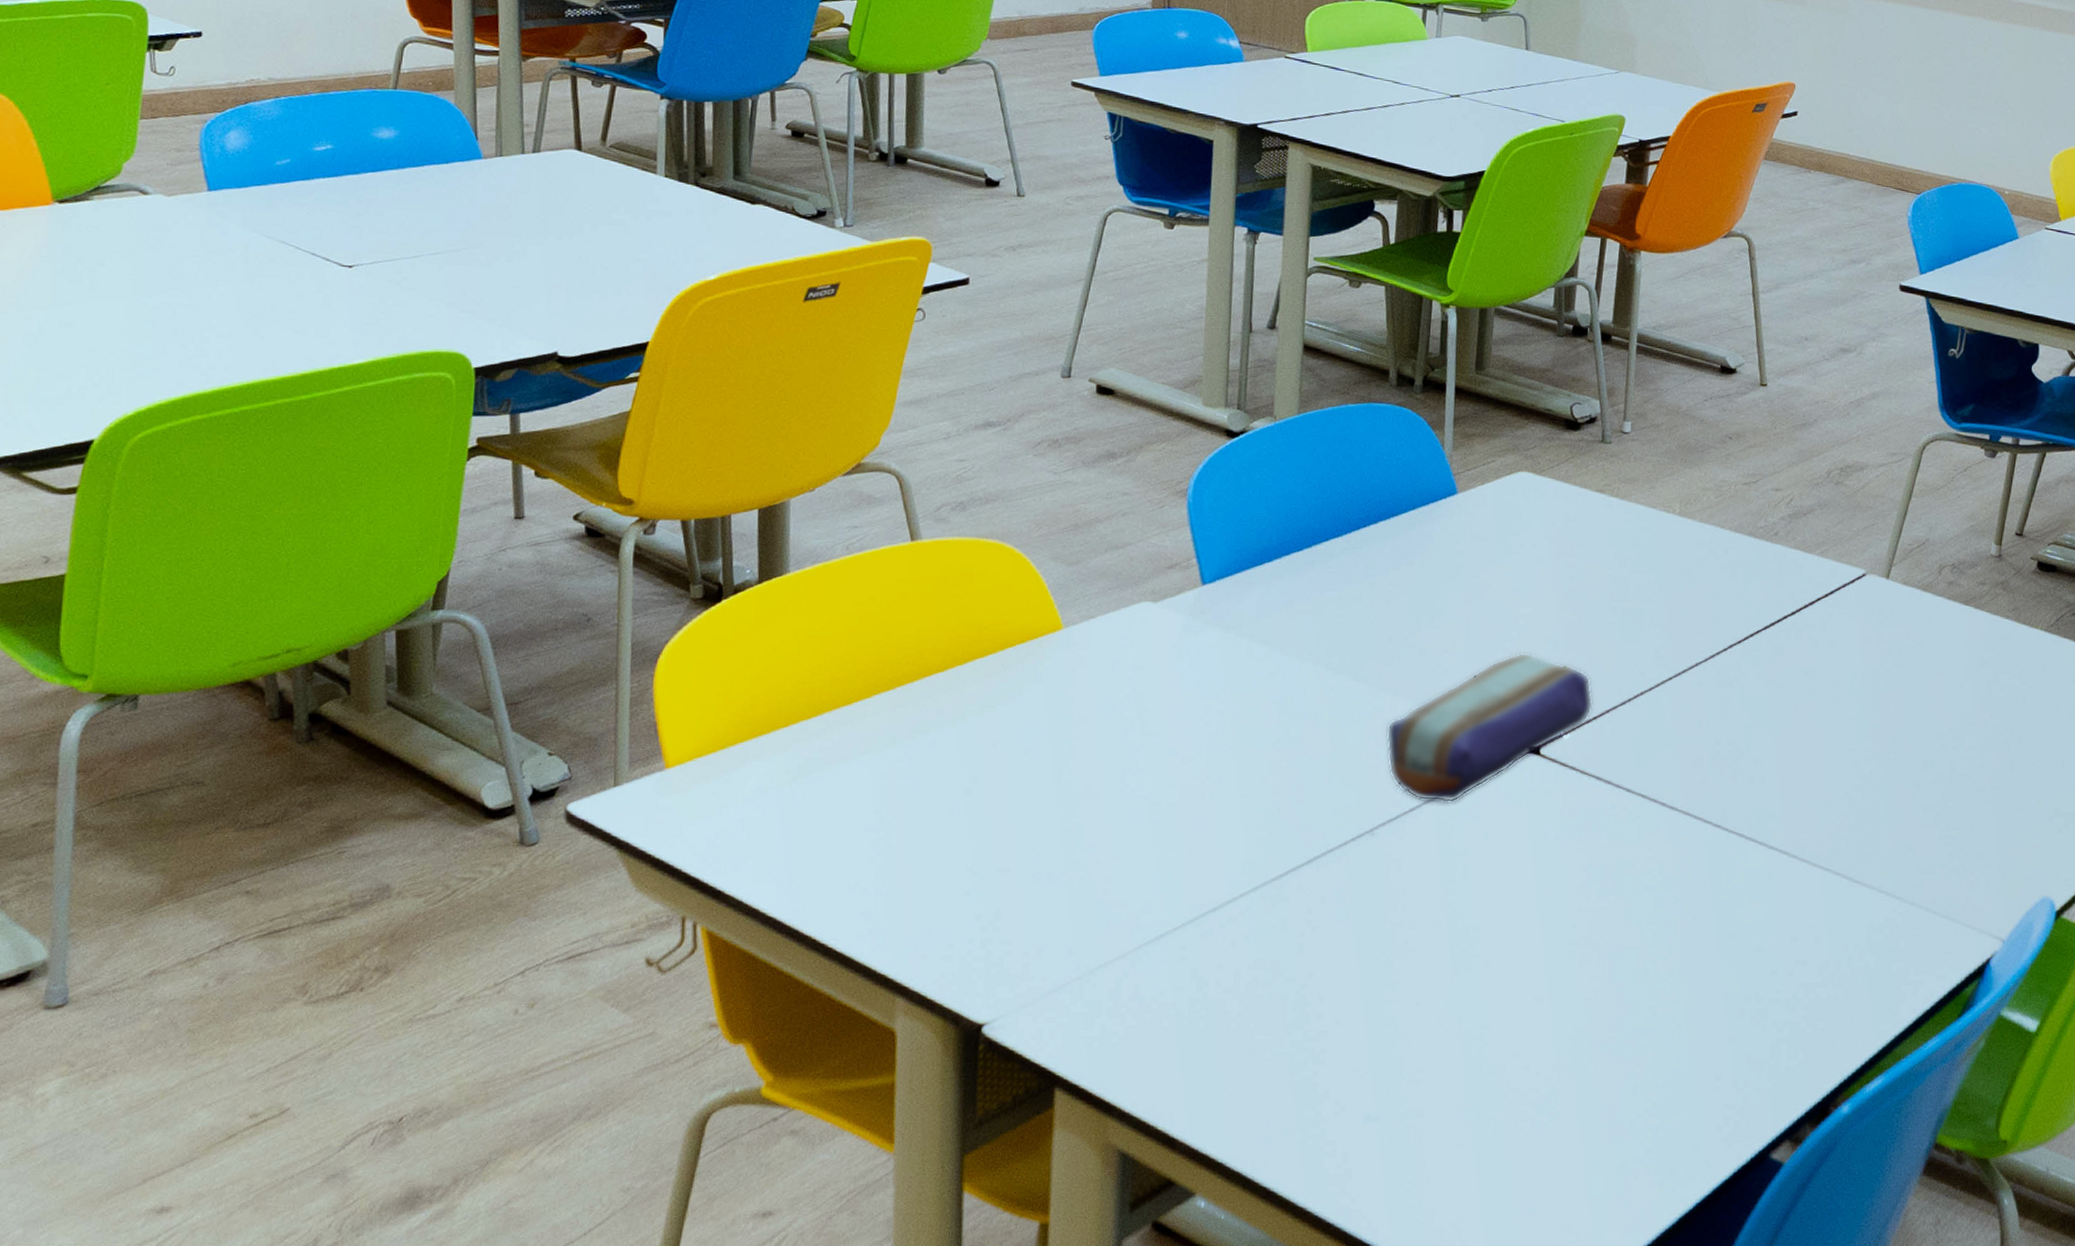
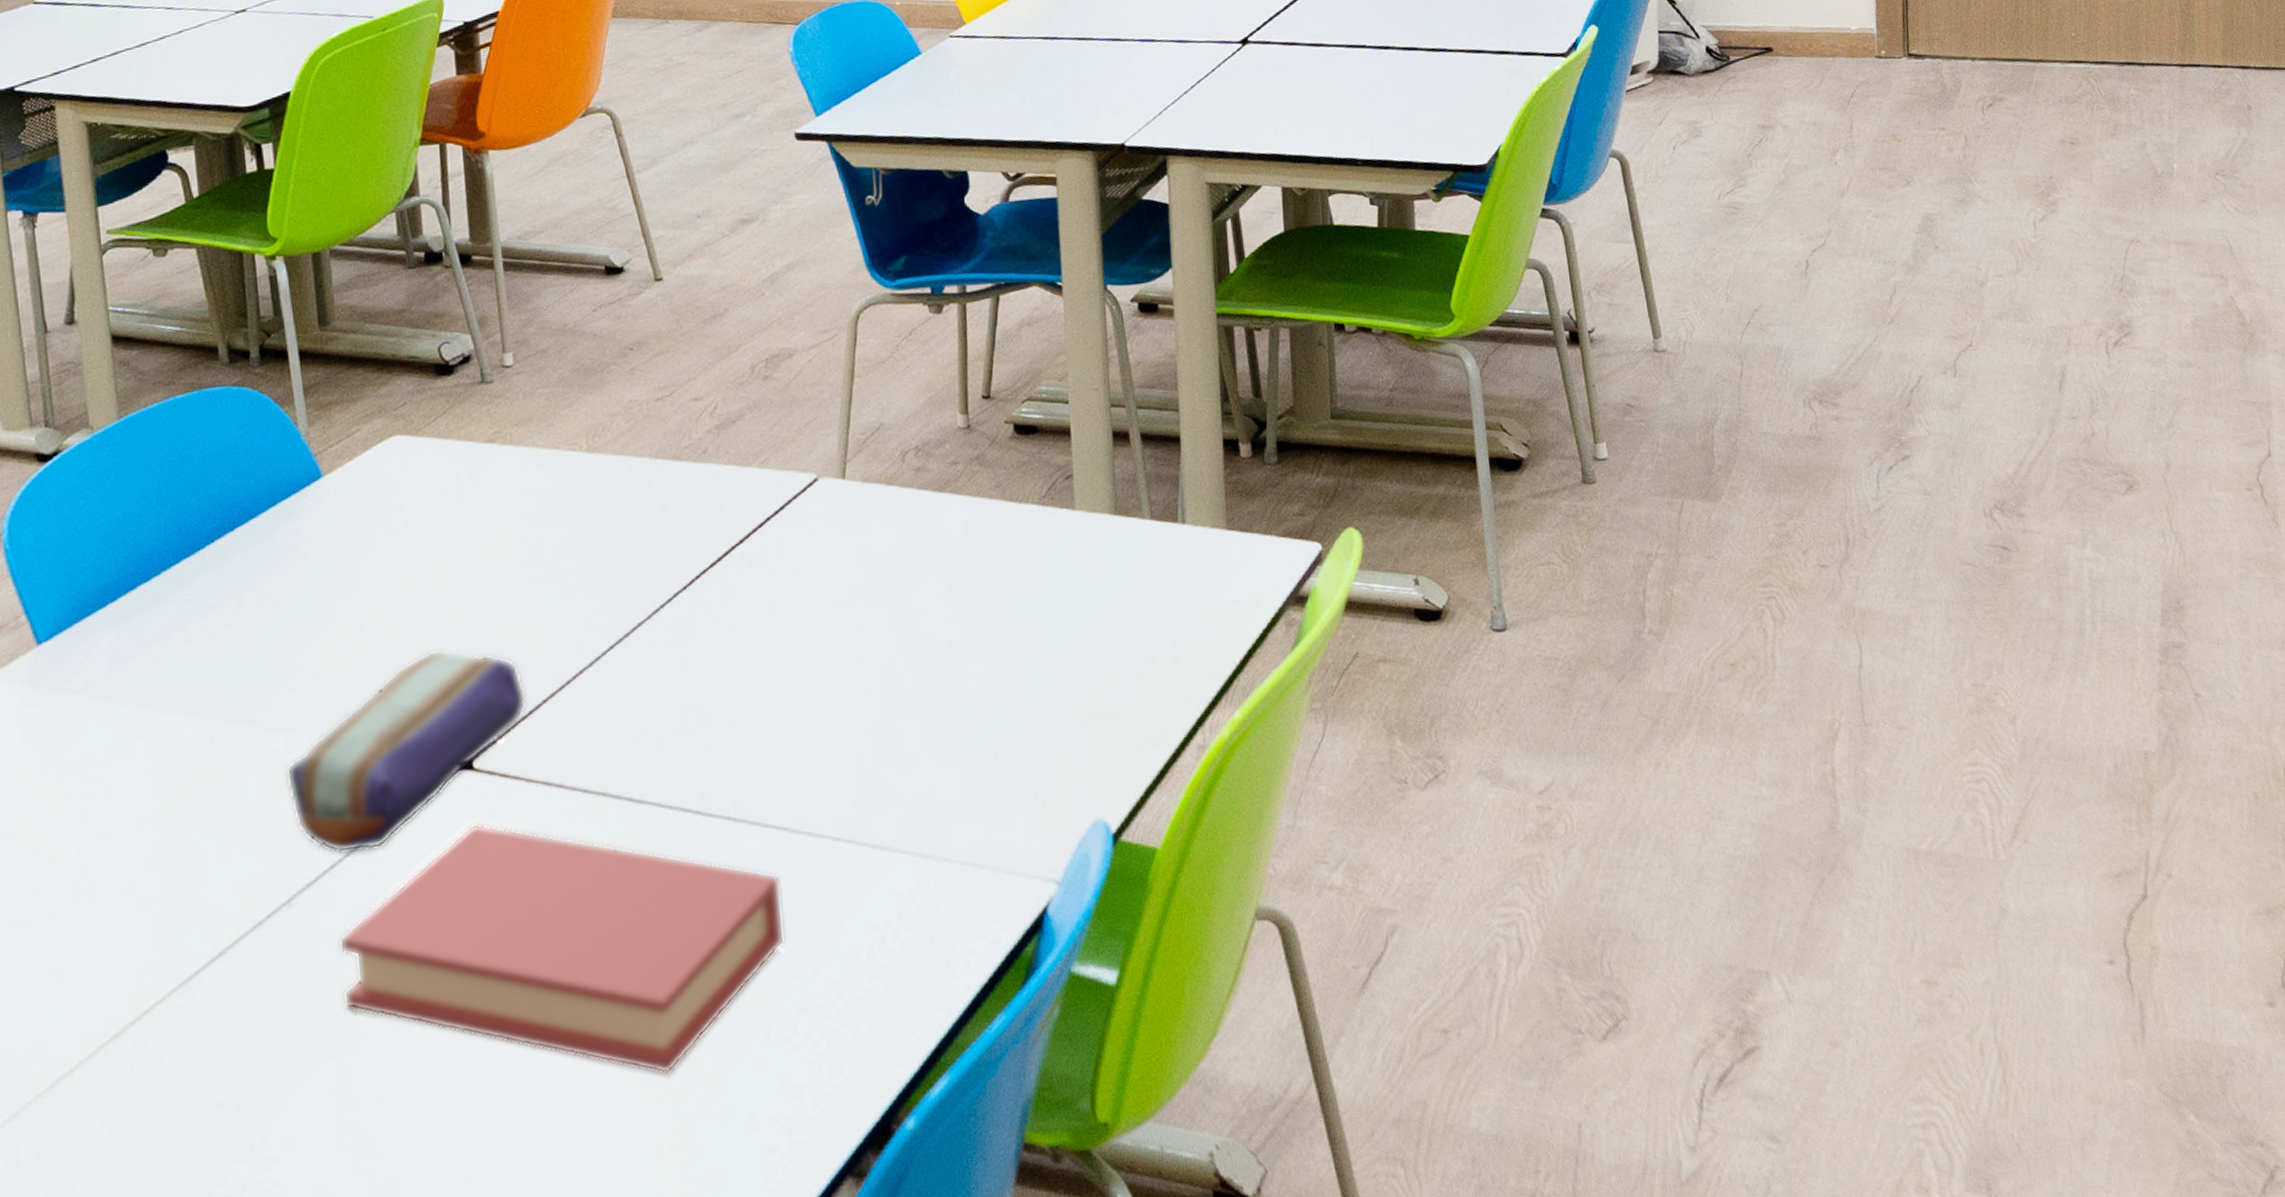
book: none [1402,798,1775,1029] -> present [338,823,785,1074]

